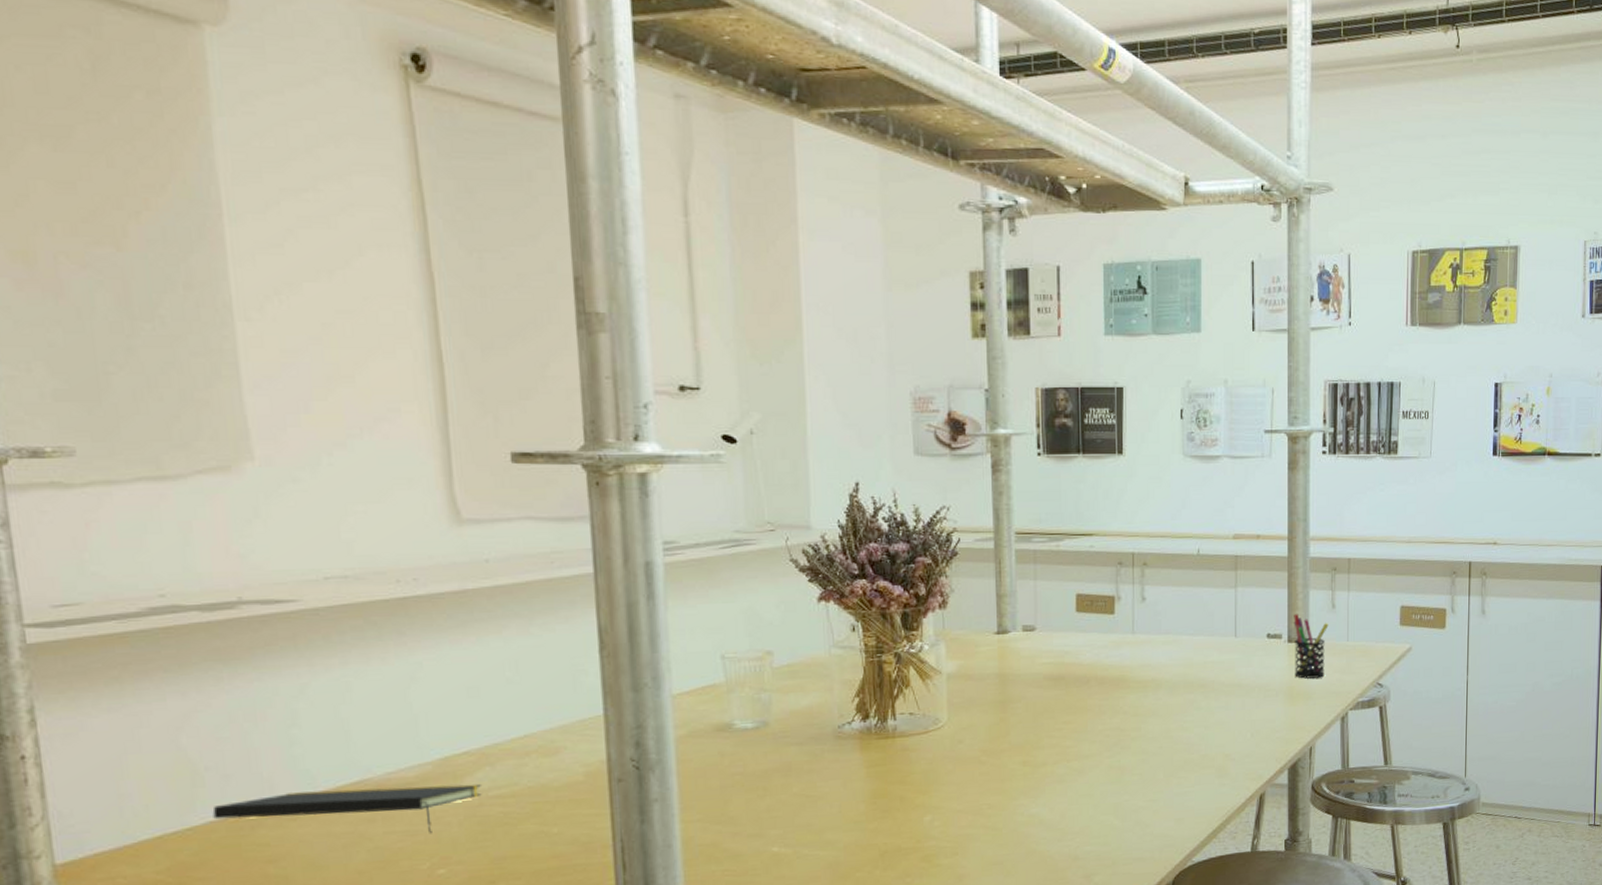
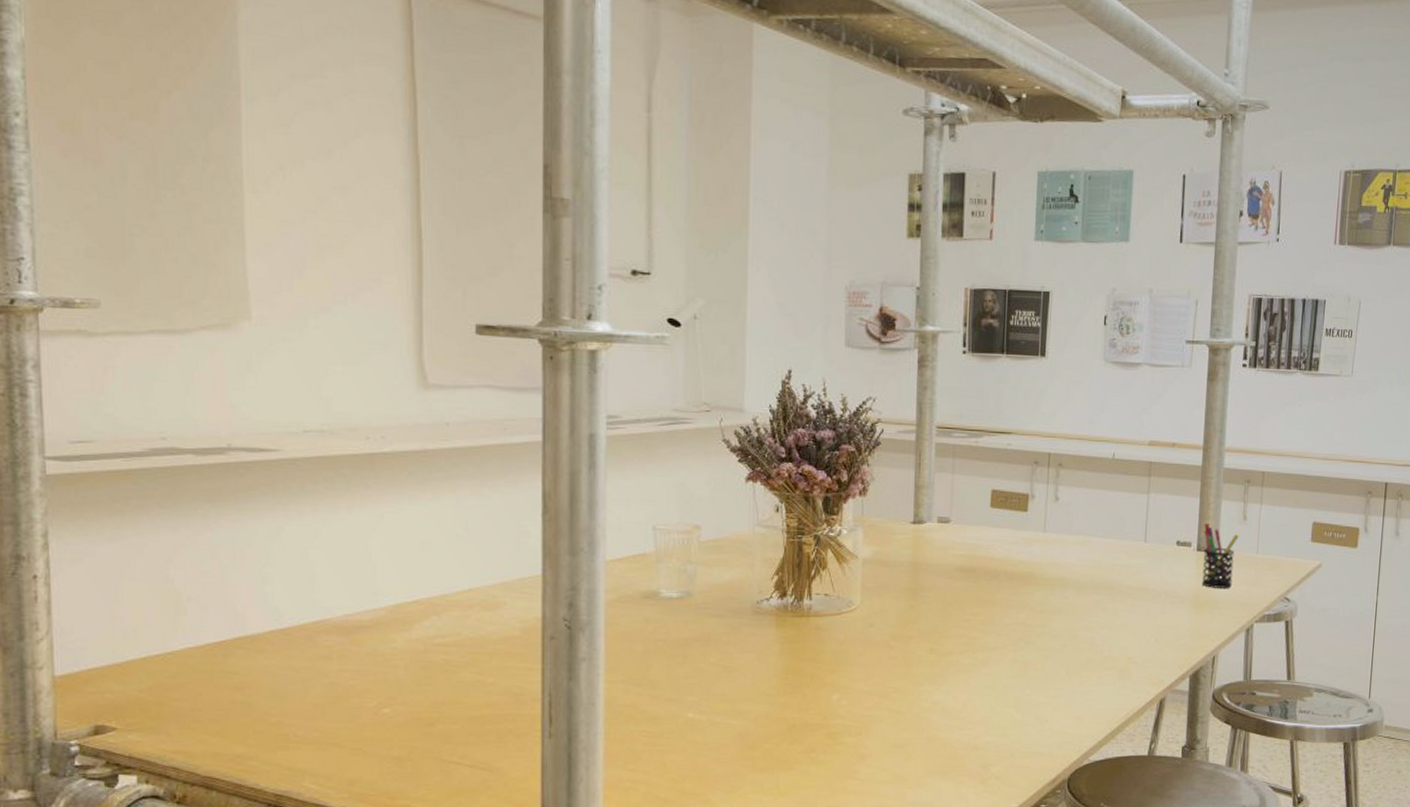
notepad: present [212,783,483,834] -> none [191,627,429,675]

